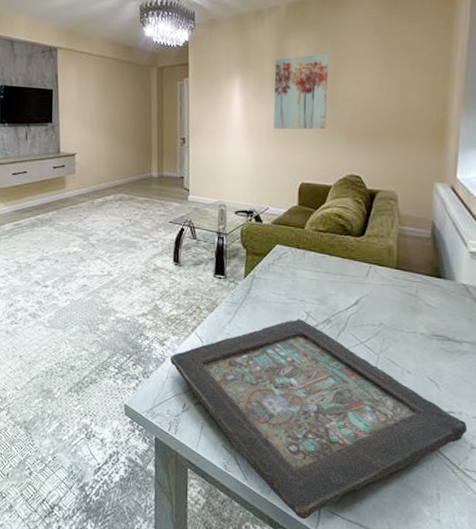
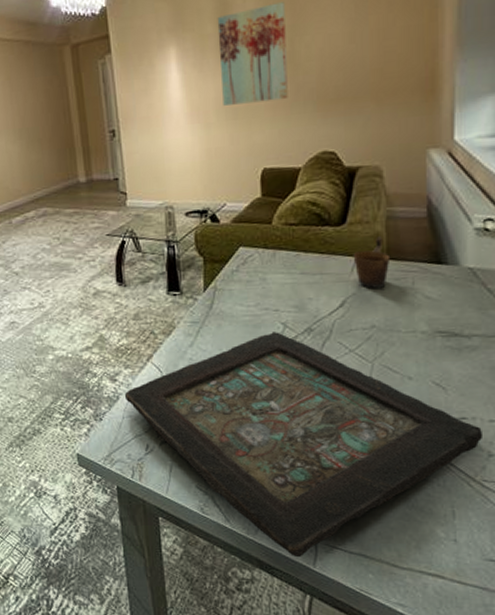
mug: none [368,249,399,292] -> present [353,236,391,288]

